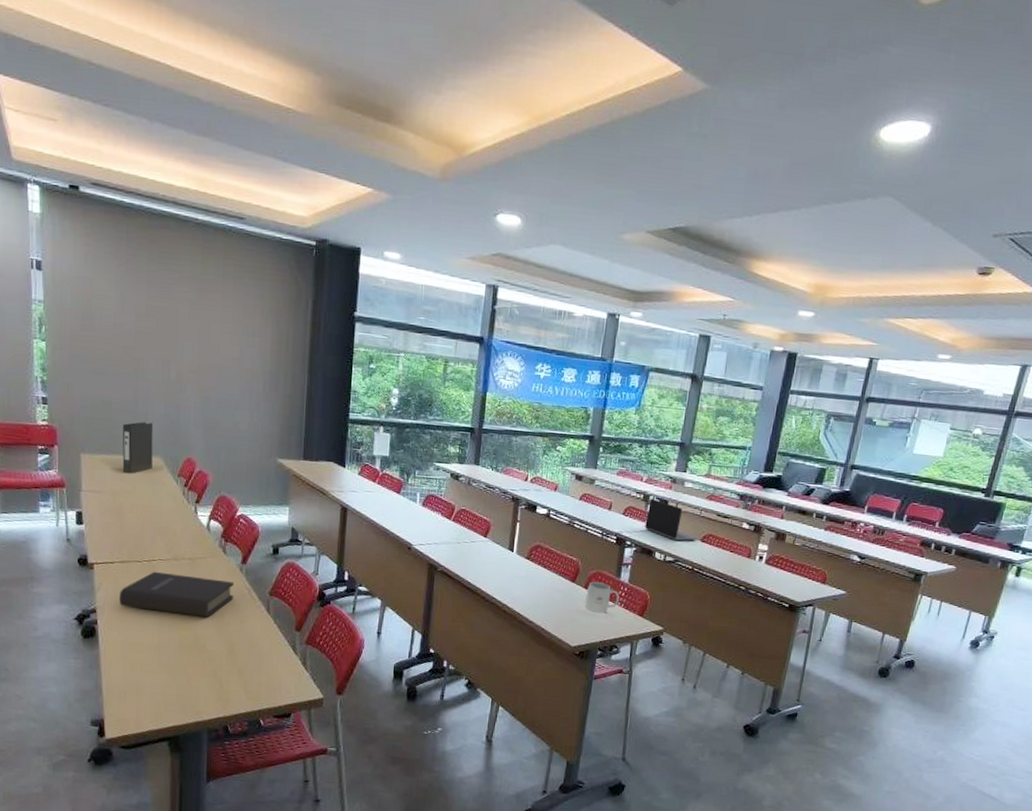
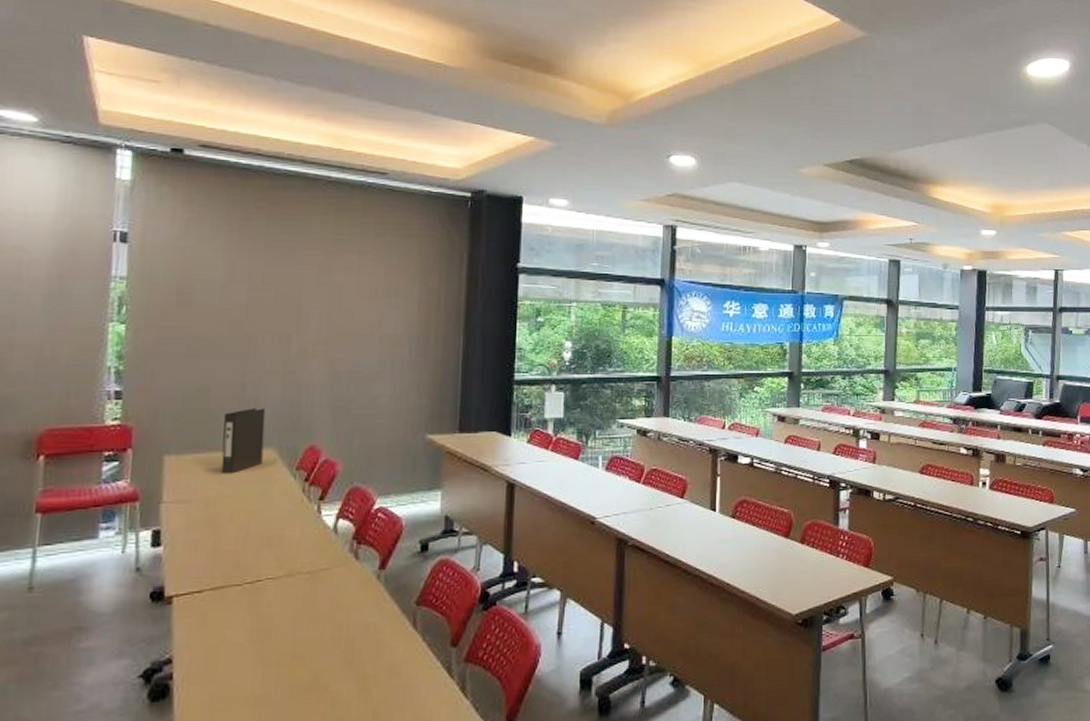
book: present [119,571,234,618] -> none [207,594,369,649]
mug: present [584,582,620,615] -> none [803,534,840,572]
laptop computer: present [645,498,697,542] -> none [858,433,916,477]

